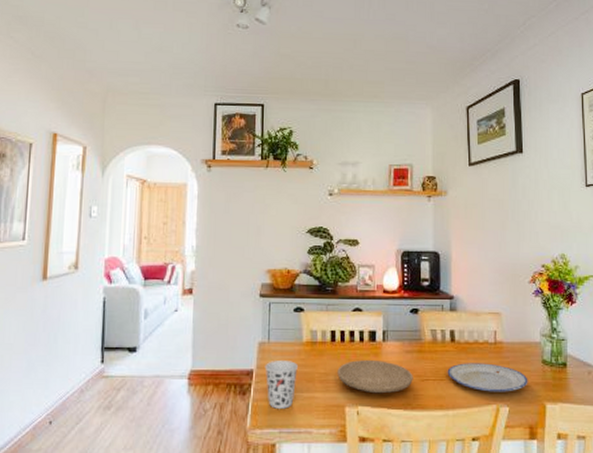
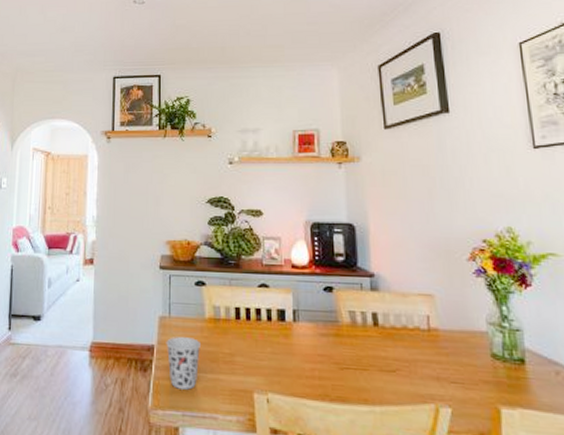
plate: present [337,360,413,394] -> none [243,341,331,381]
plate: present [447,363,528,392] -> none [371,351,475,390]

